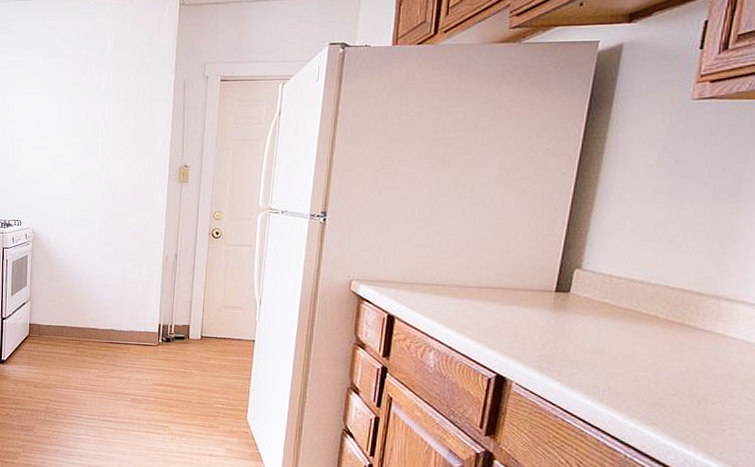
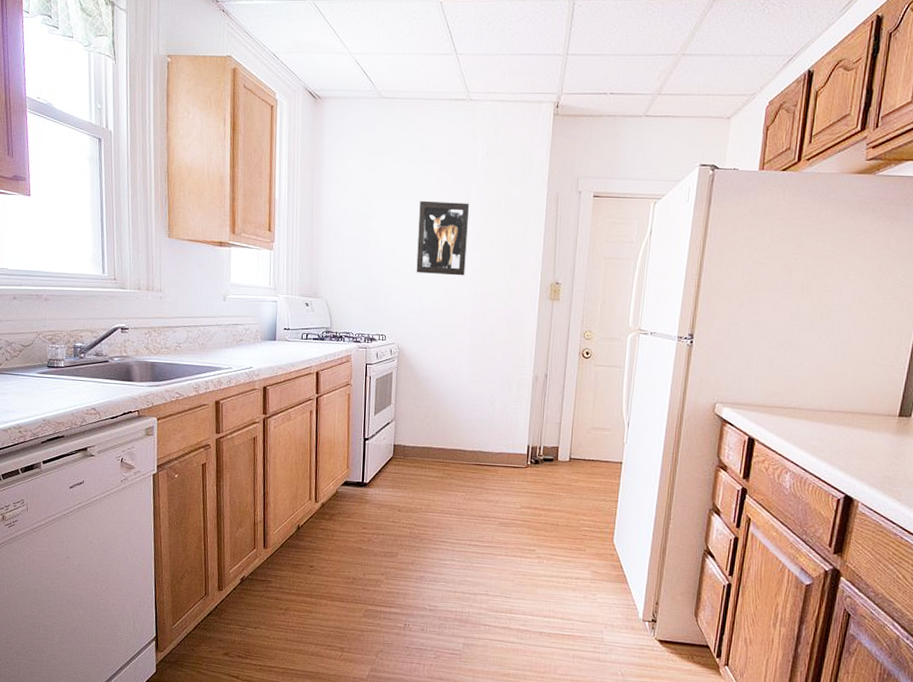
wall art: none [49,93,98,163] -> present [416,200,469,276]

